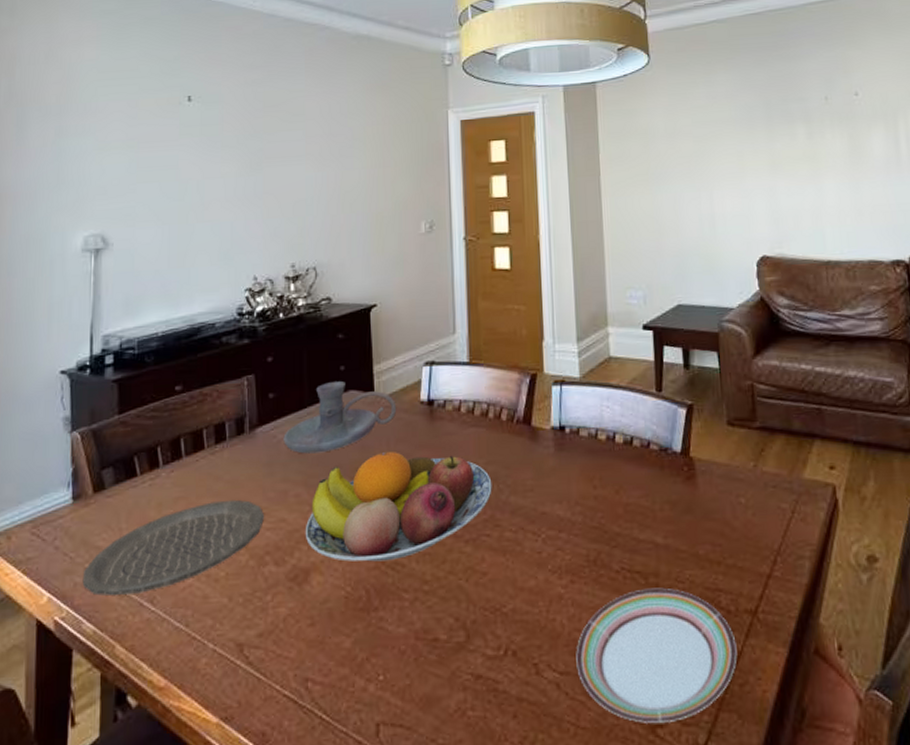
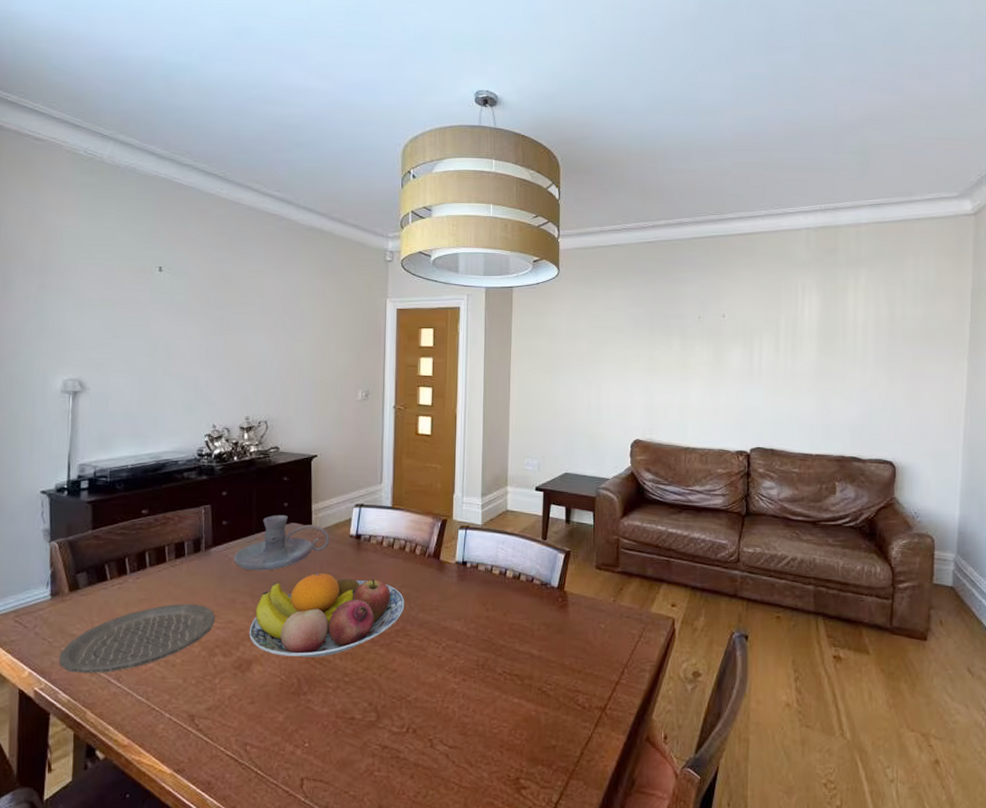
plate: present [576,588,737,723] -> none [463,687,588,785]

